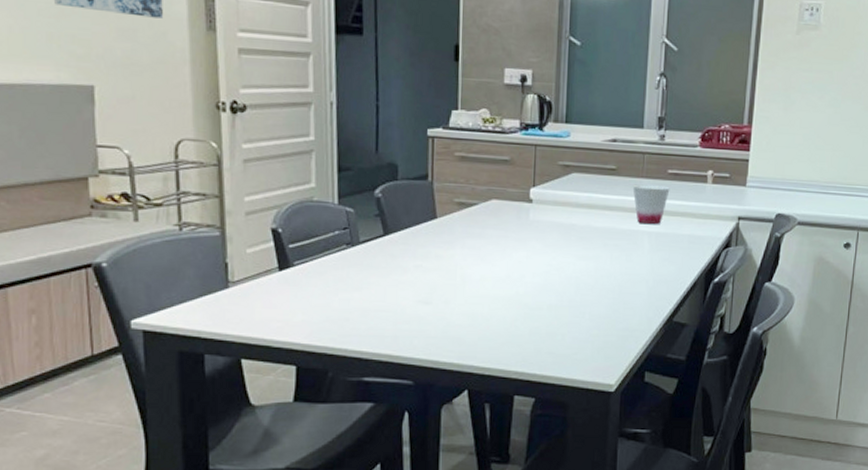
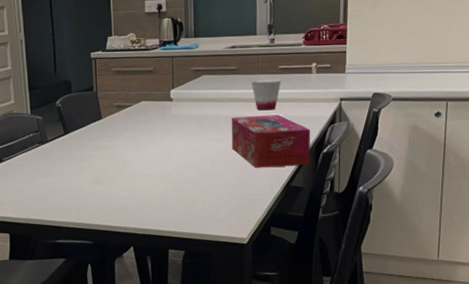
tissue box: none [603,229,701,297] -> present [231,115,311,168]

